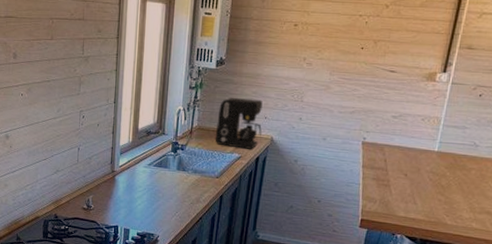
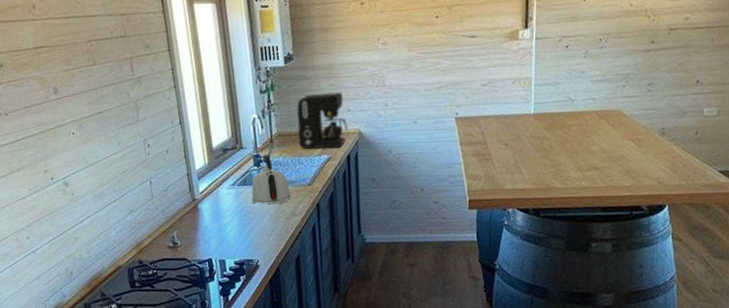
kettle: none [163,143,199,189] -> present [251,154,291,204]

